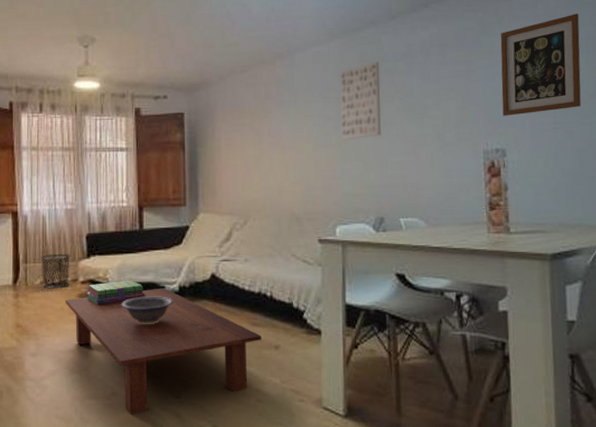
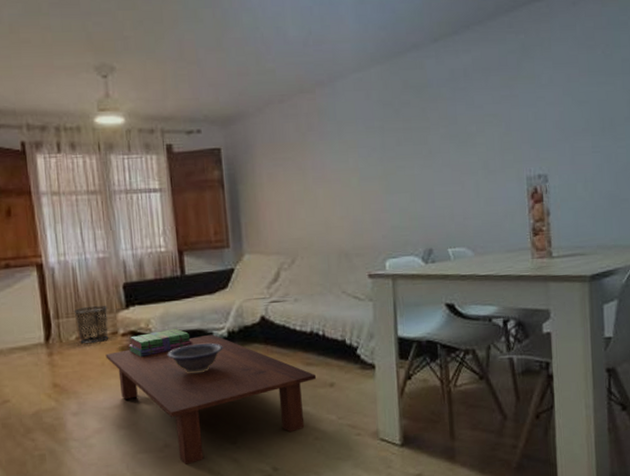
wall art: present [340,61,381,140] -> none [383,87,427,172]
wall art: present [500,14,581,116] -> none [541,35,617,141]

